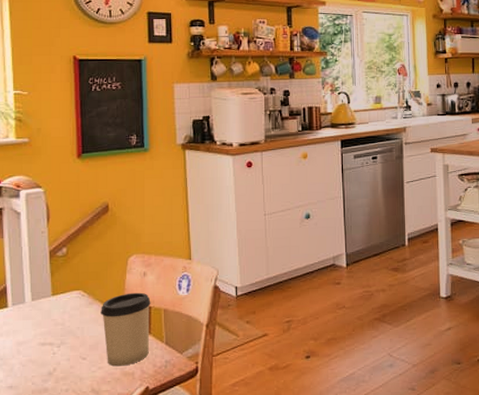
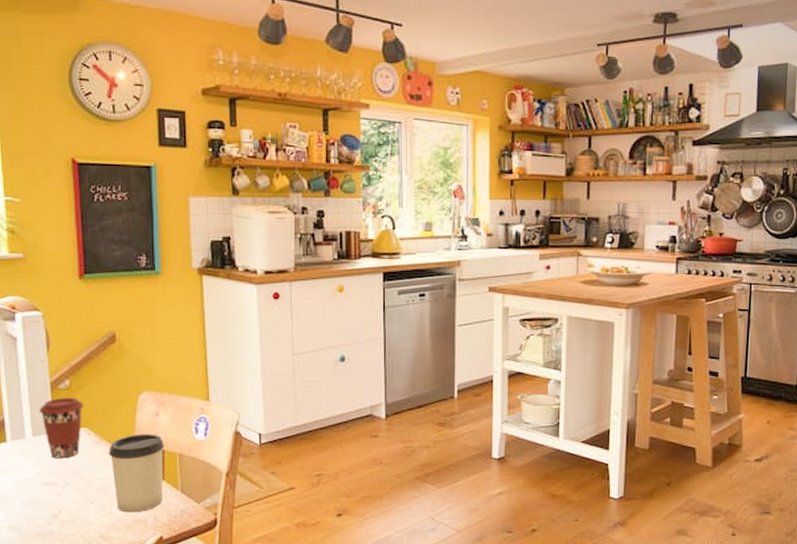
coffee cup: none [38,263,79,320] -> present [38,397,84,459]

